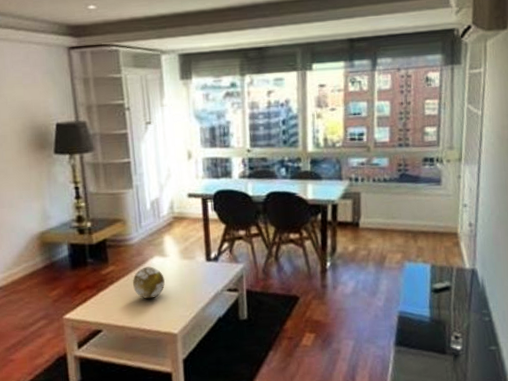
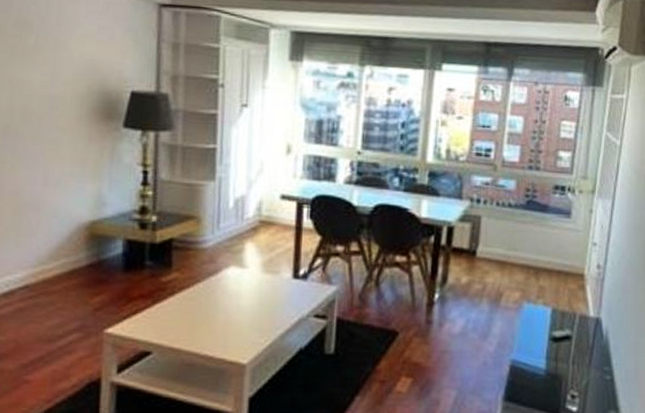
decorative orb: present [133,266,165,299] -> none [199,278,239,319]

